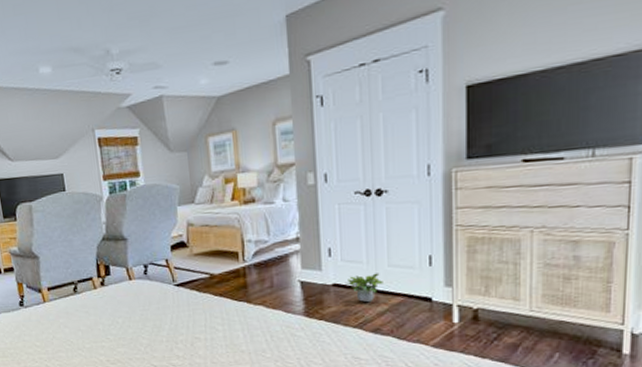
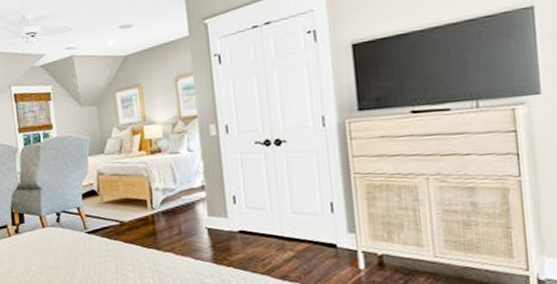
potted plant: present [345,273,383,303] -> none [250,219,288,249]

